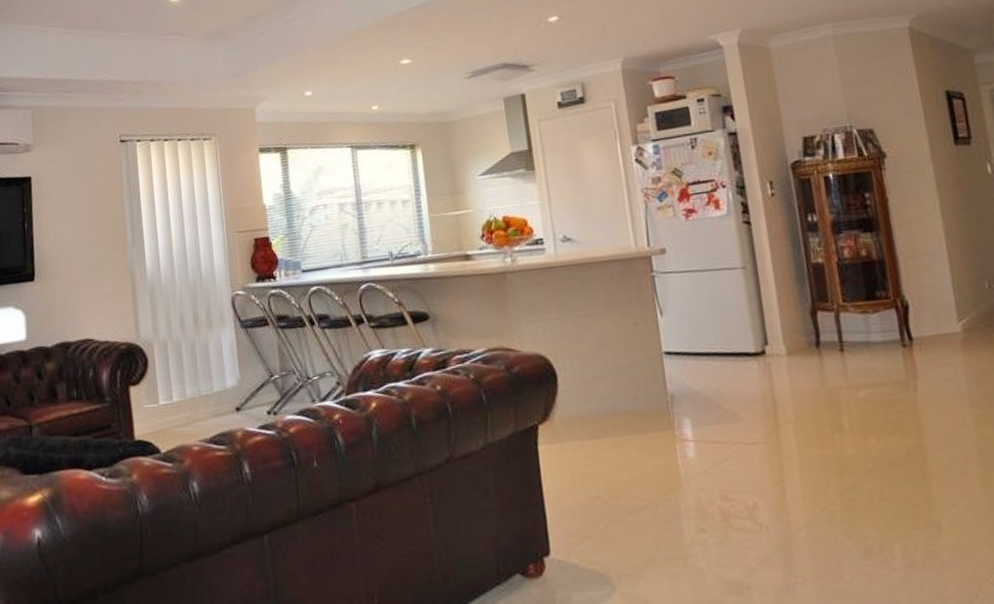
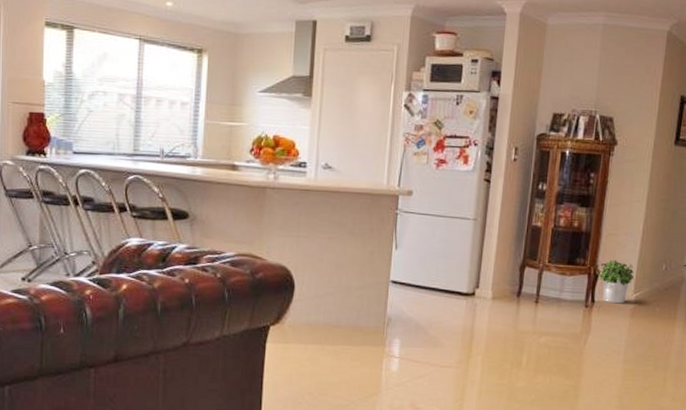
potted plant: none [905,286,954,337] -> present [597,260,634,304]

